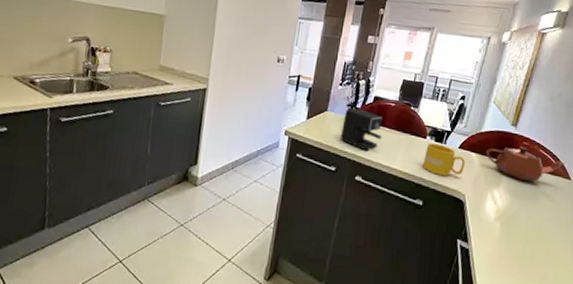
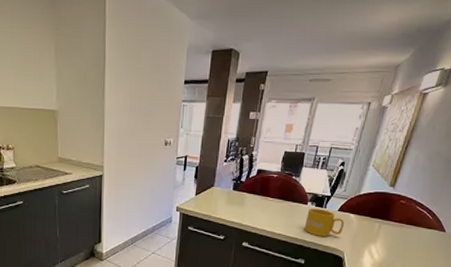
coffee maker: present [340,108,382,151] -> none [227,182,266,220]
teapot: present [485,146,565,182] -> none [363,205,441,237]

